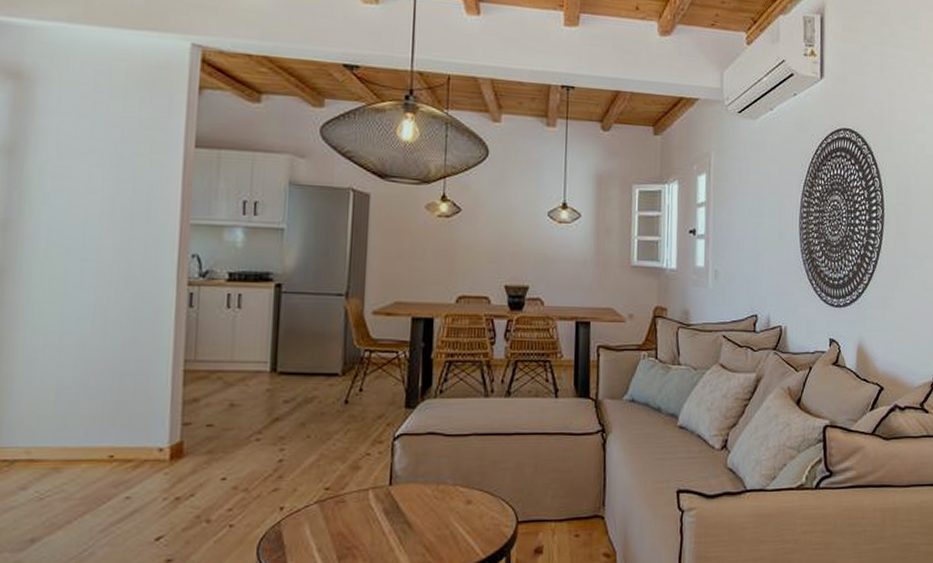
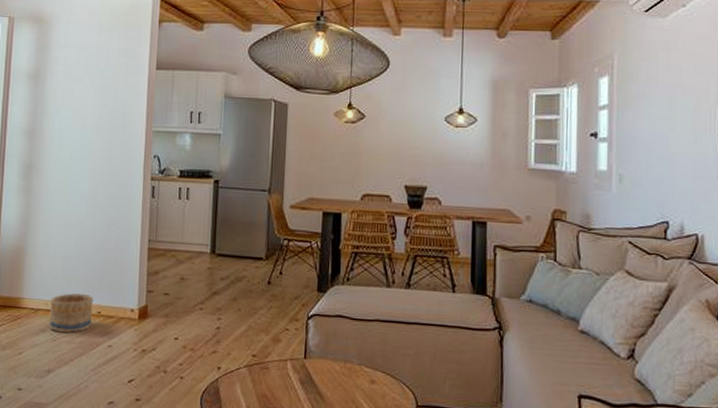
basket: none [32,435,103,489] -> present [49,293,94,333]

